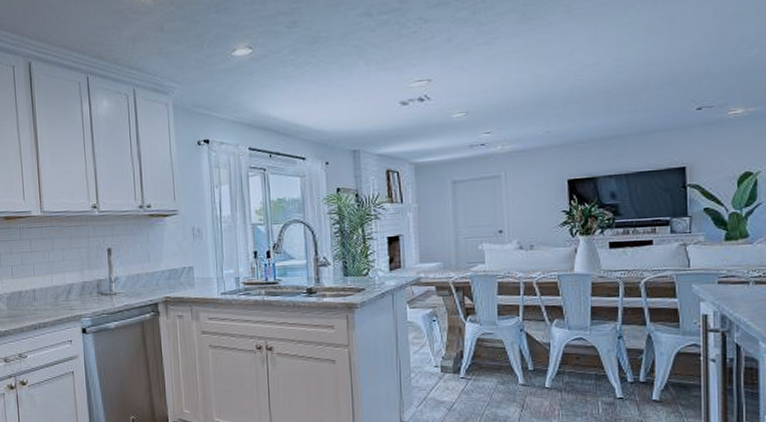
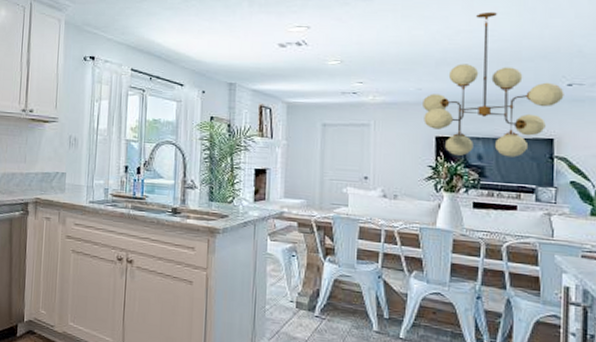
chandelier: none [552,40,694,197] -> present [423,11,564,157]

